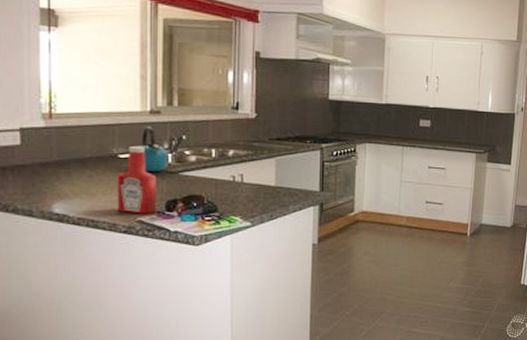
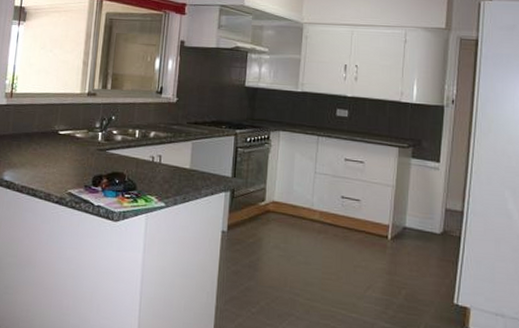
ketchup bottle: present [117,145,157,214] -> none [52,123,88,188]
kettle: present [138,127,169,173] -> none [75,107,99,149]

